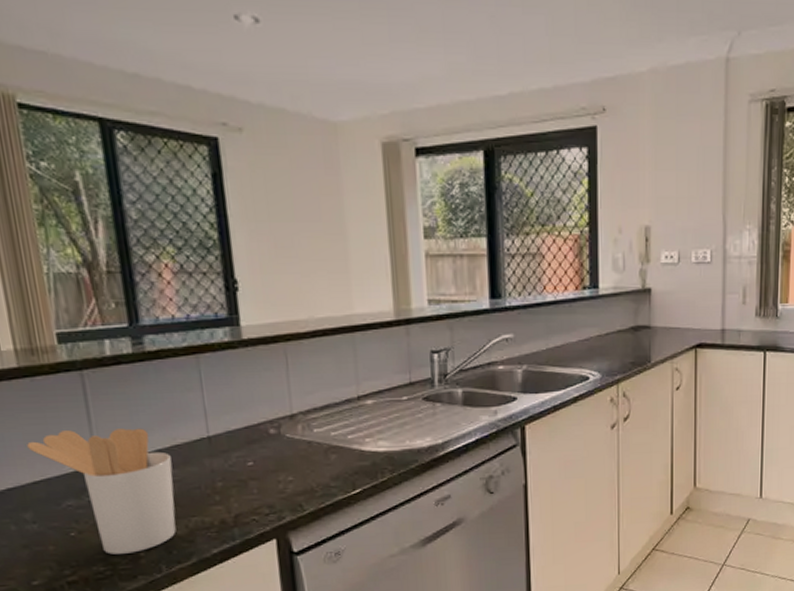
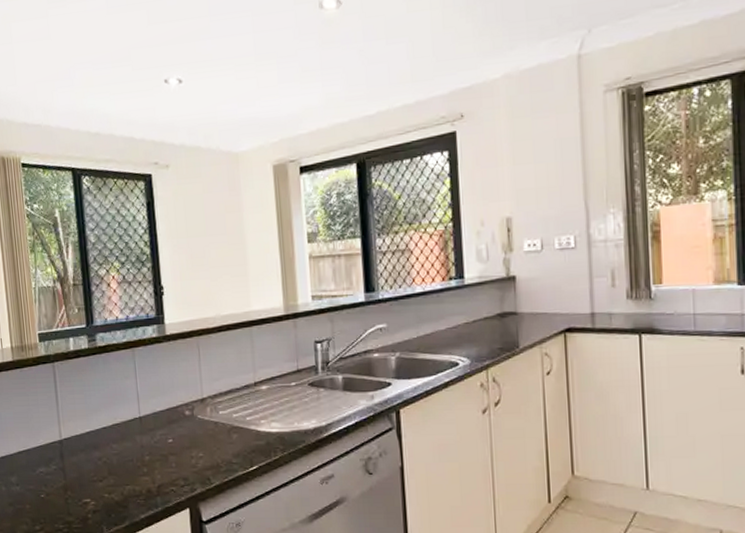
utensil holder: present [27,428,177,555] -> none [16,409,115,515]

